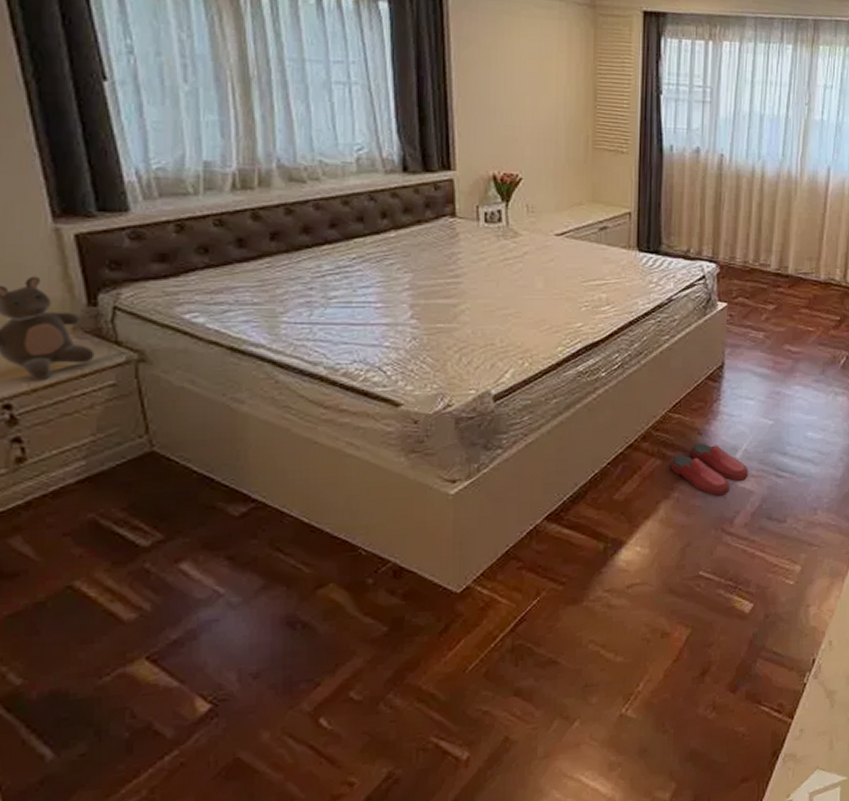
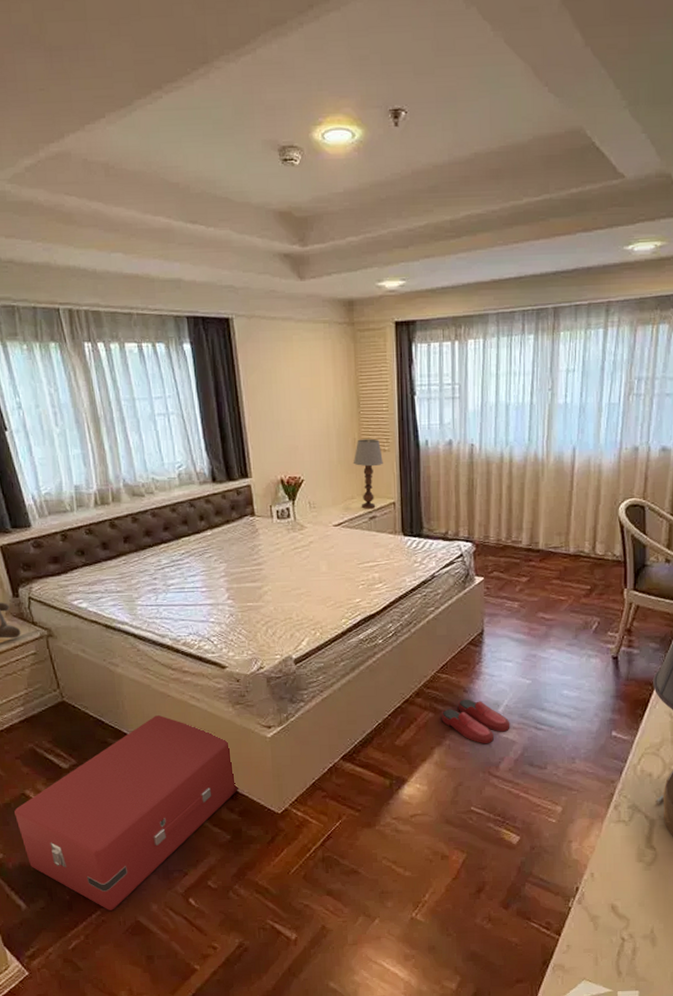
suitcase: none [51,469,406,749] -> present [14,715,239,911]
table lamp: none [584,137,620,219] -> present [353,438,383,510]

